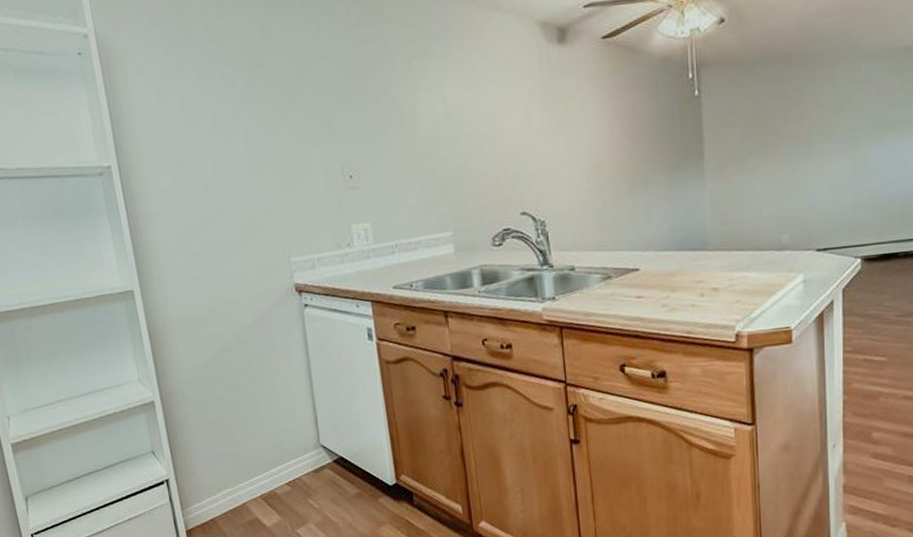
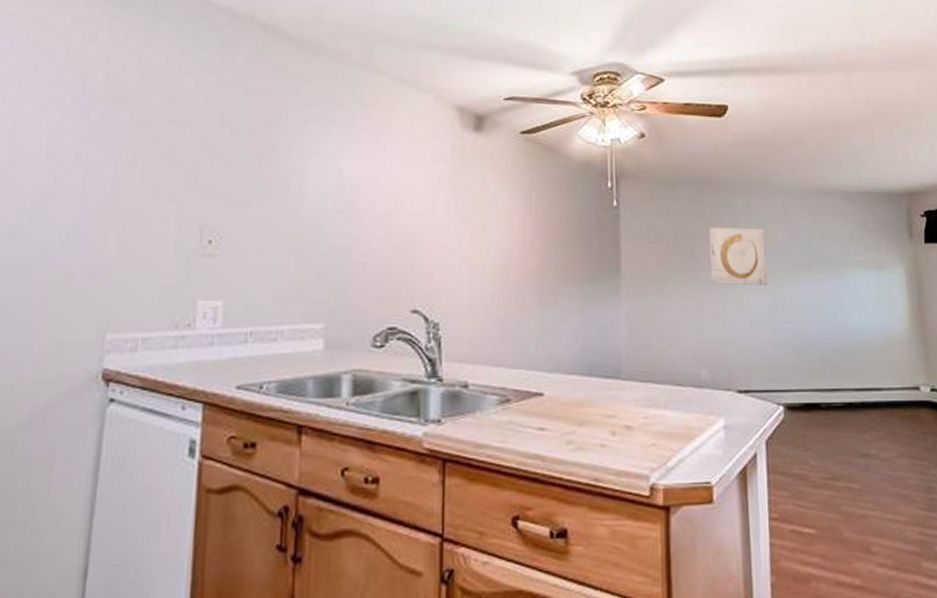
wall art: none [791,96,850,157] -> present [710,227,768,285]

